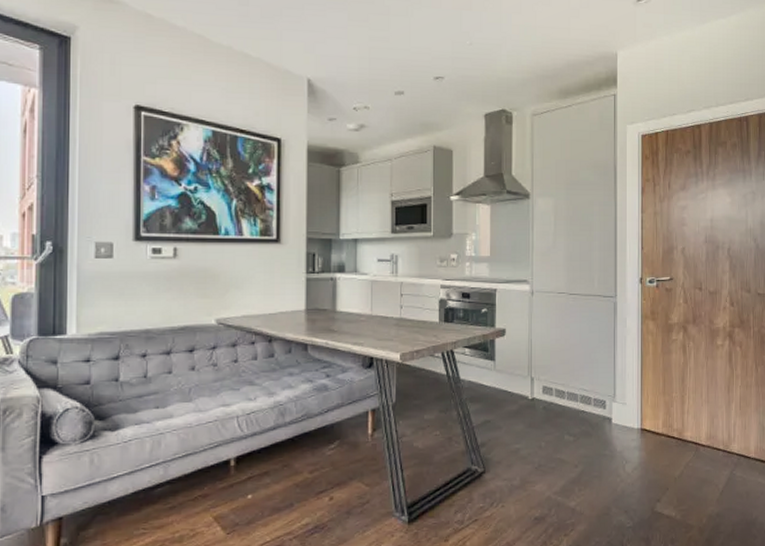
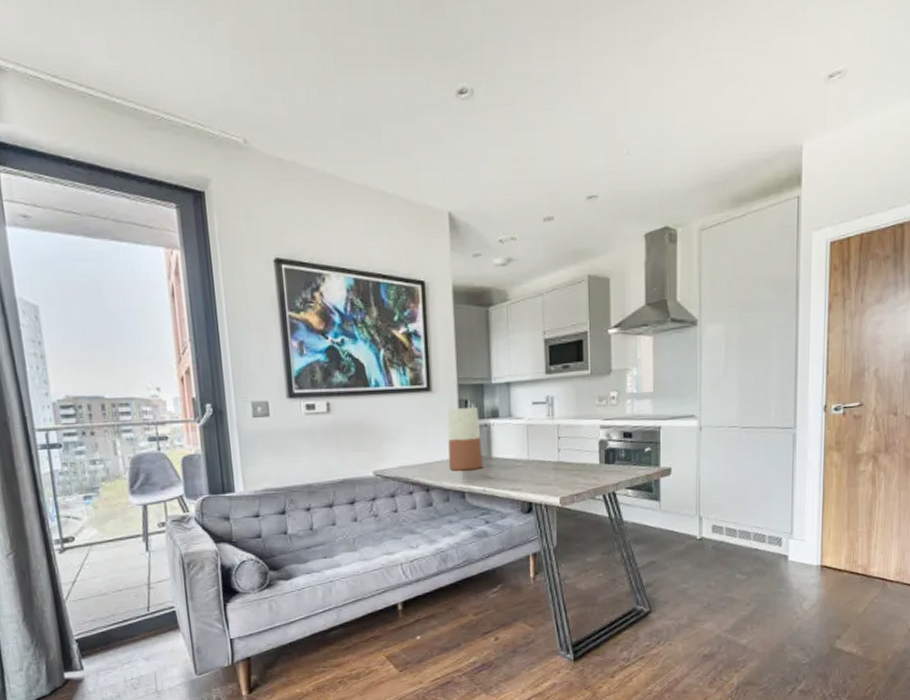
vase: none [292,261,327,323] -> present [447,408,483,471]

